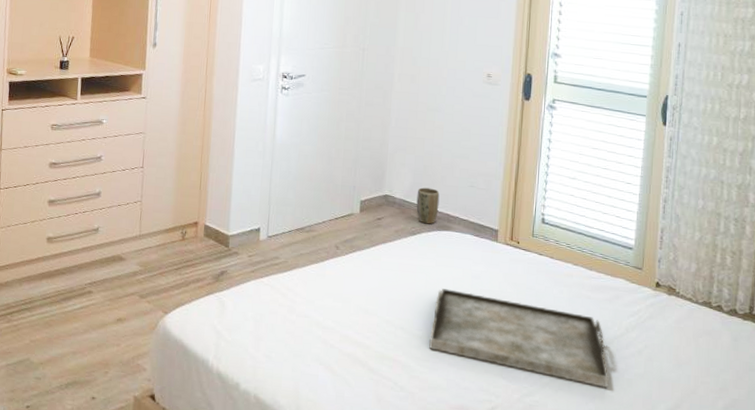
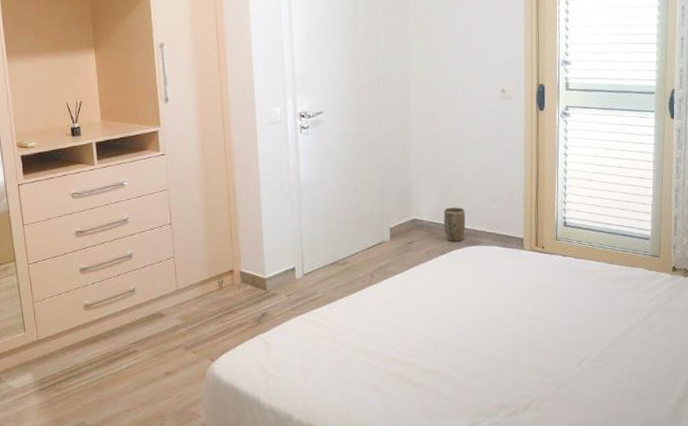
serving tray: present [429,289,609,388] -> none [468,300,635,369]

